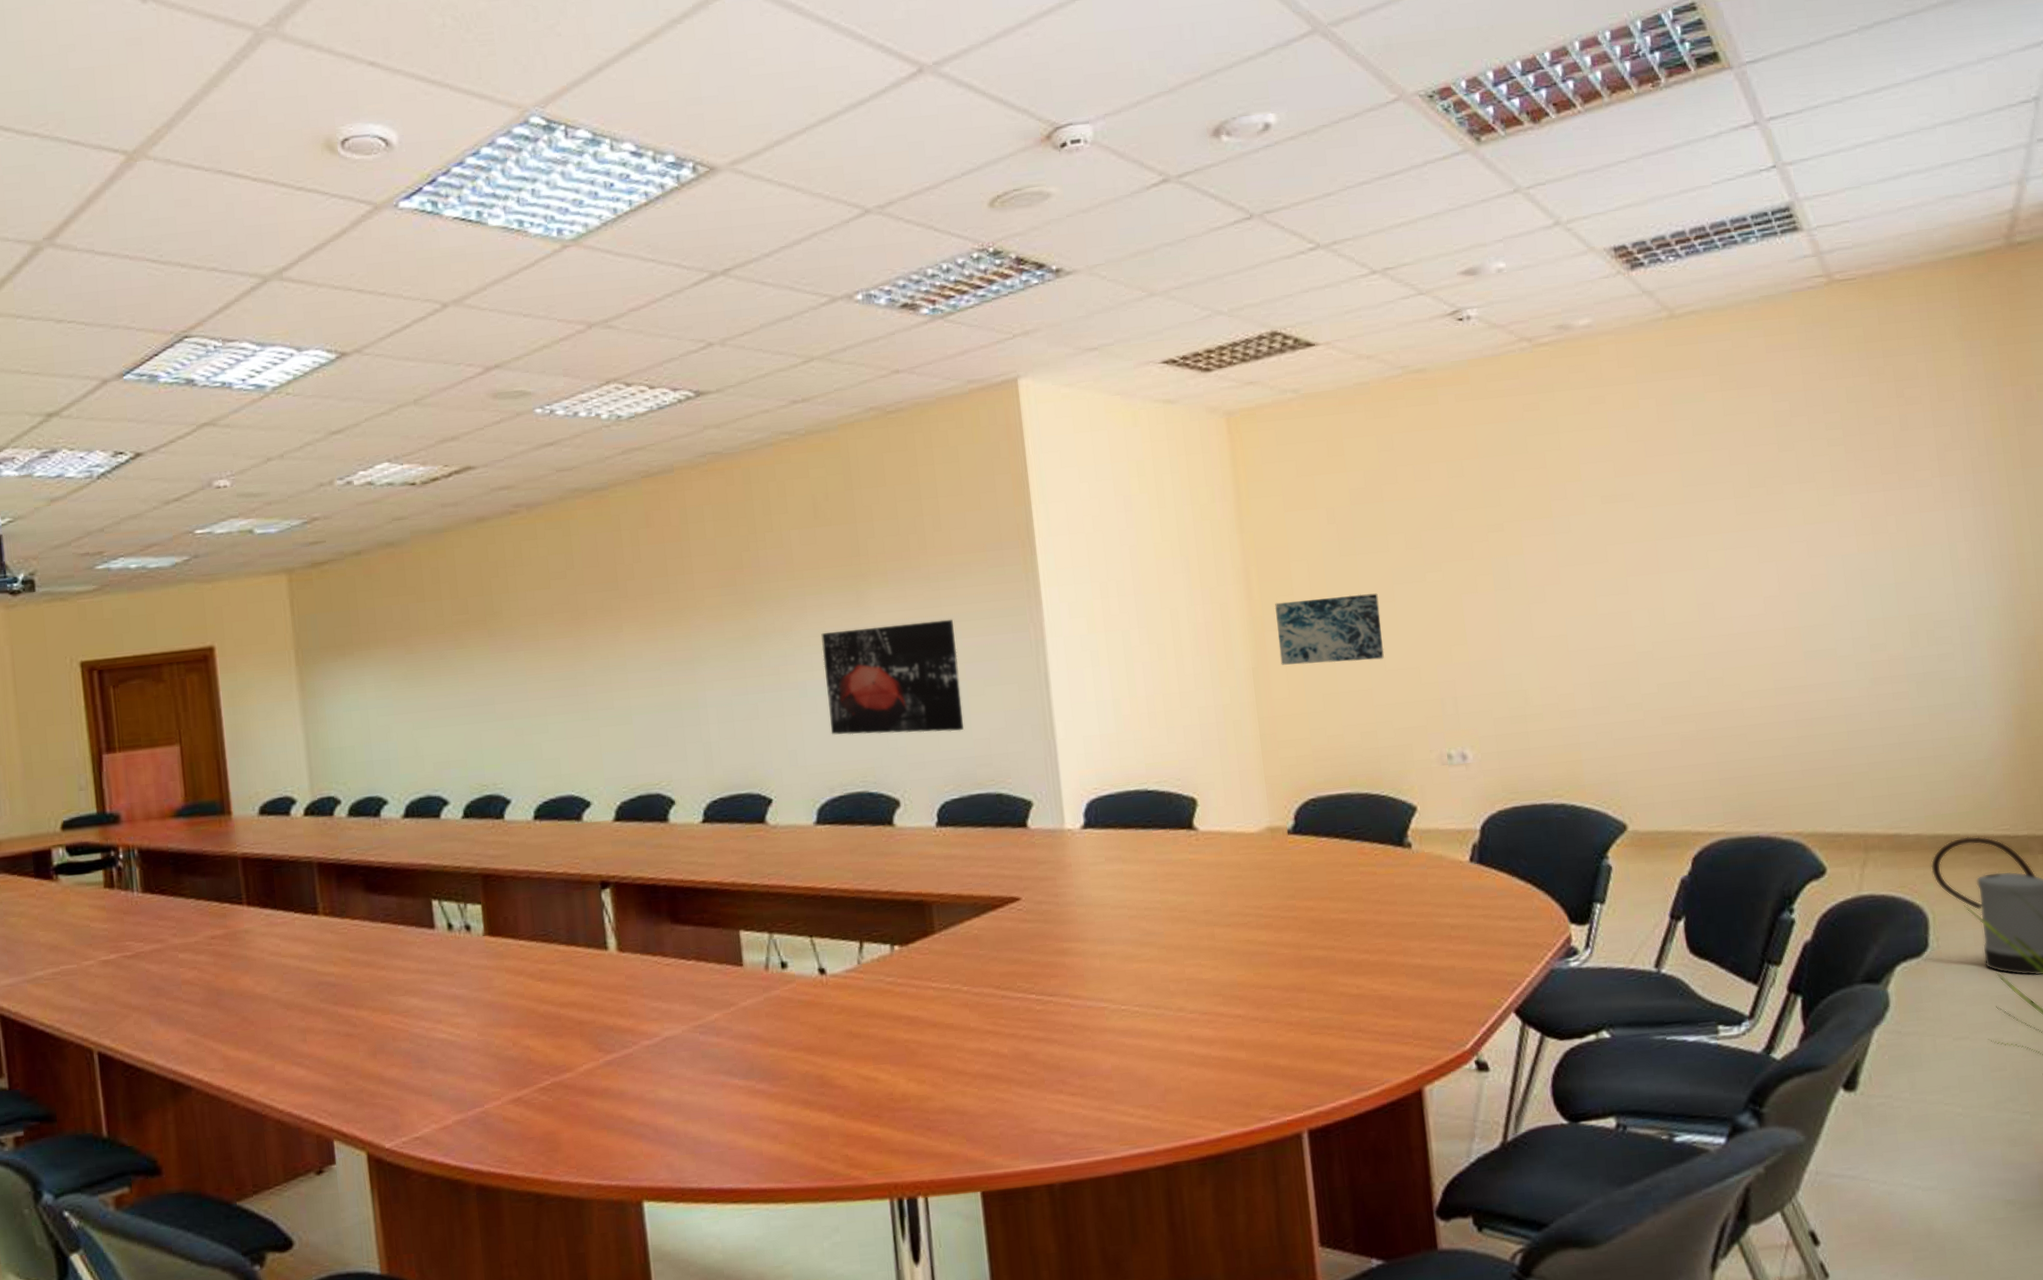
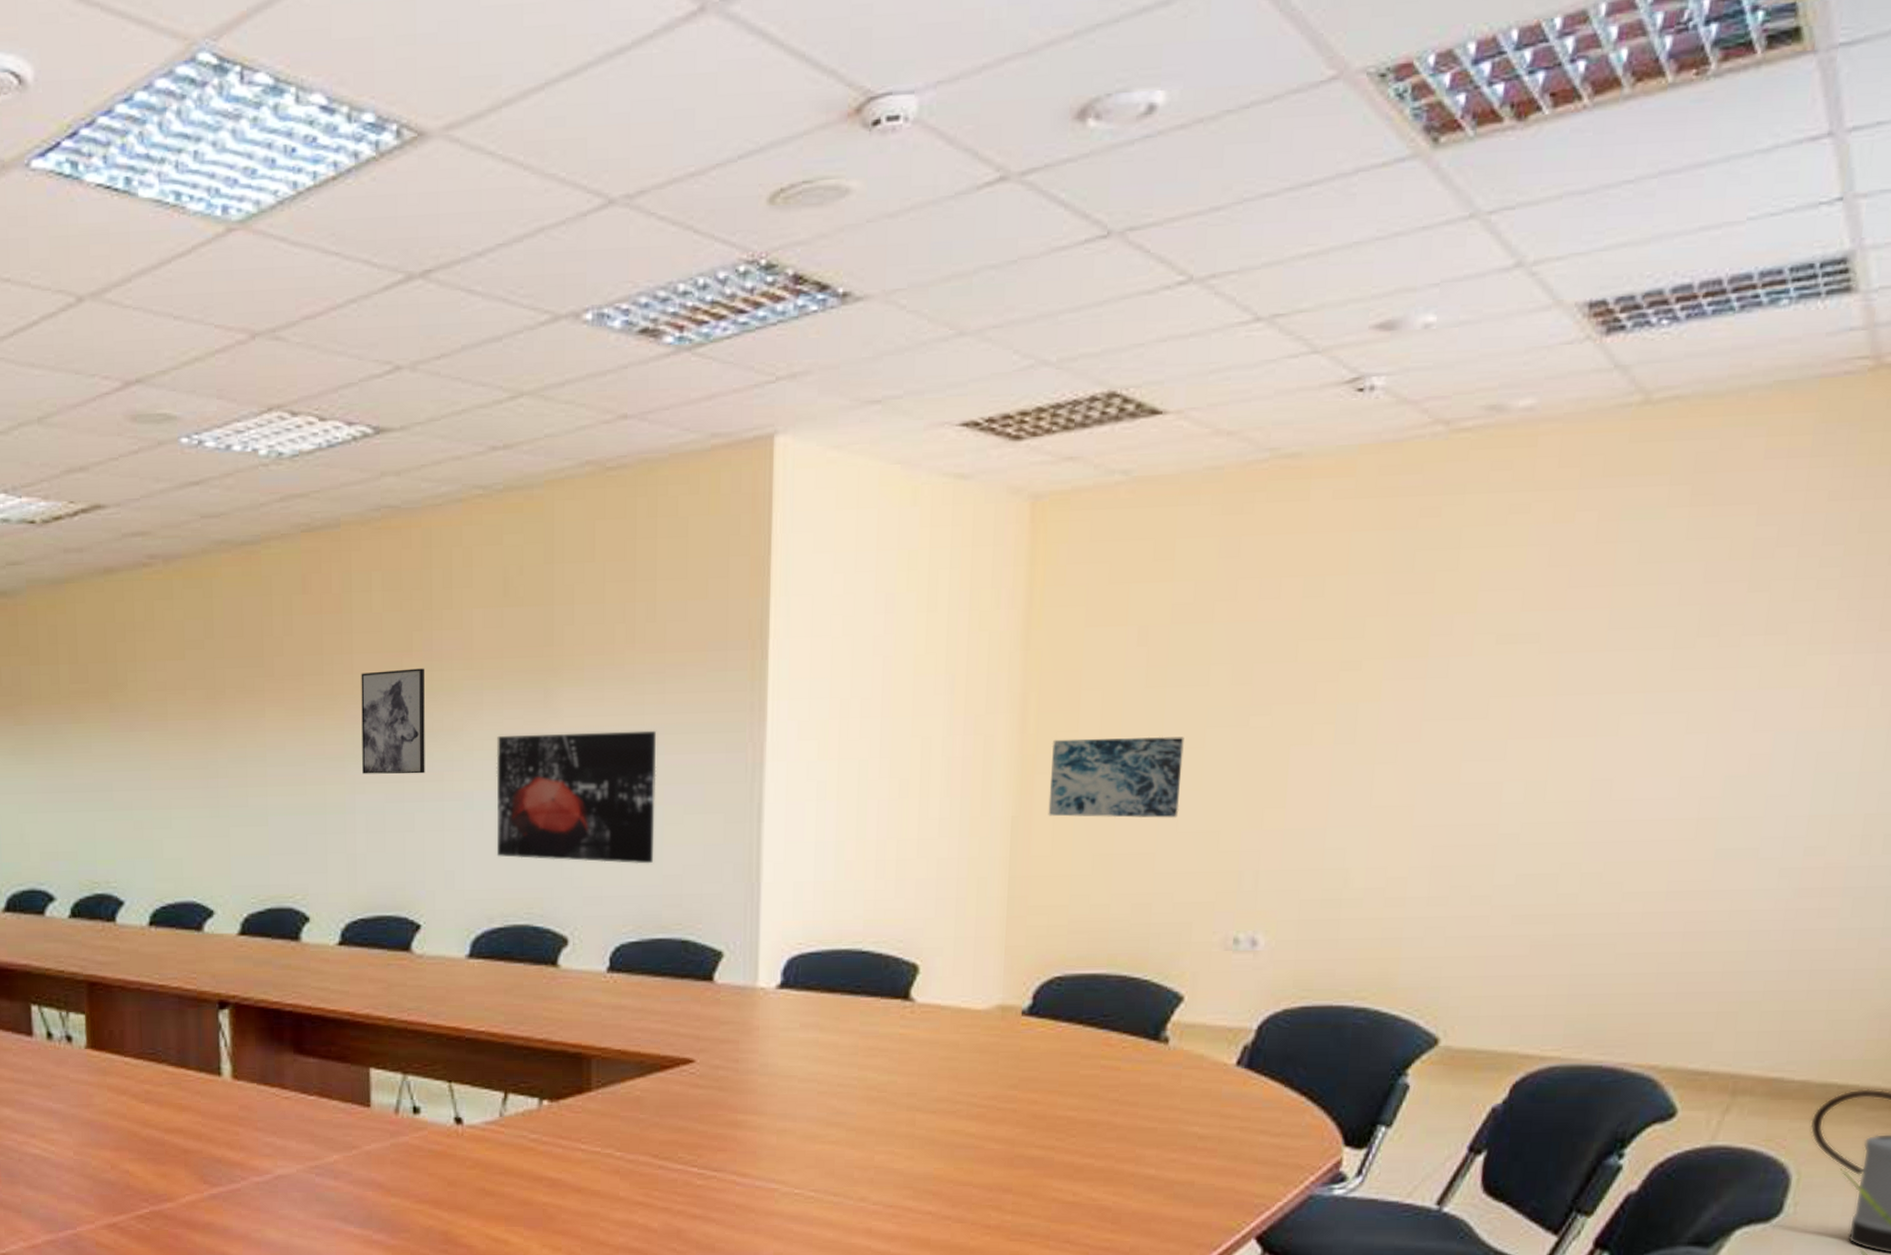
wall art: none [701,581,764,674] -> present [361,668,425,774]

